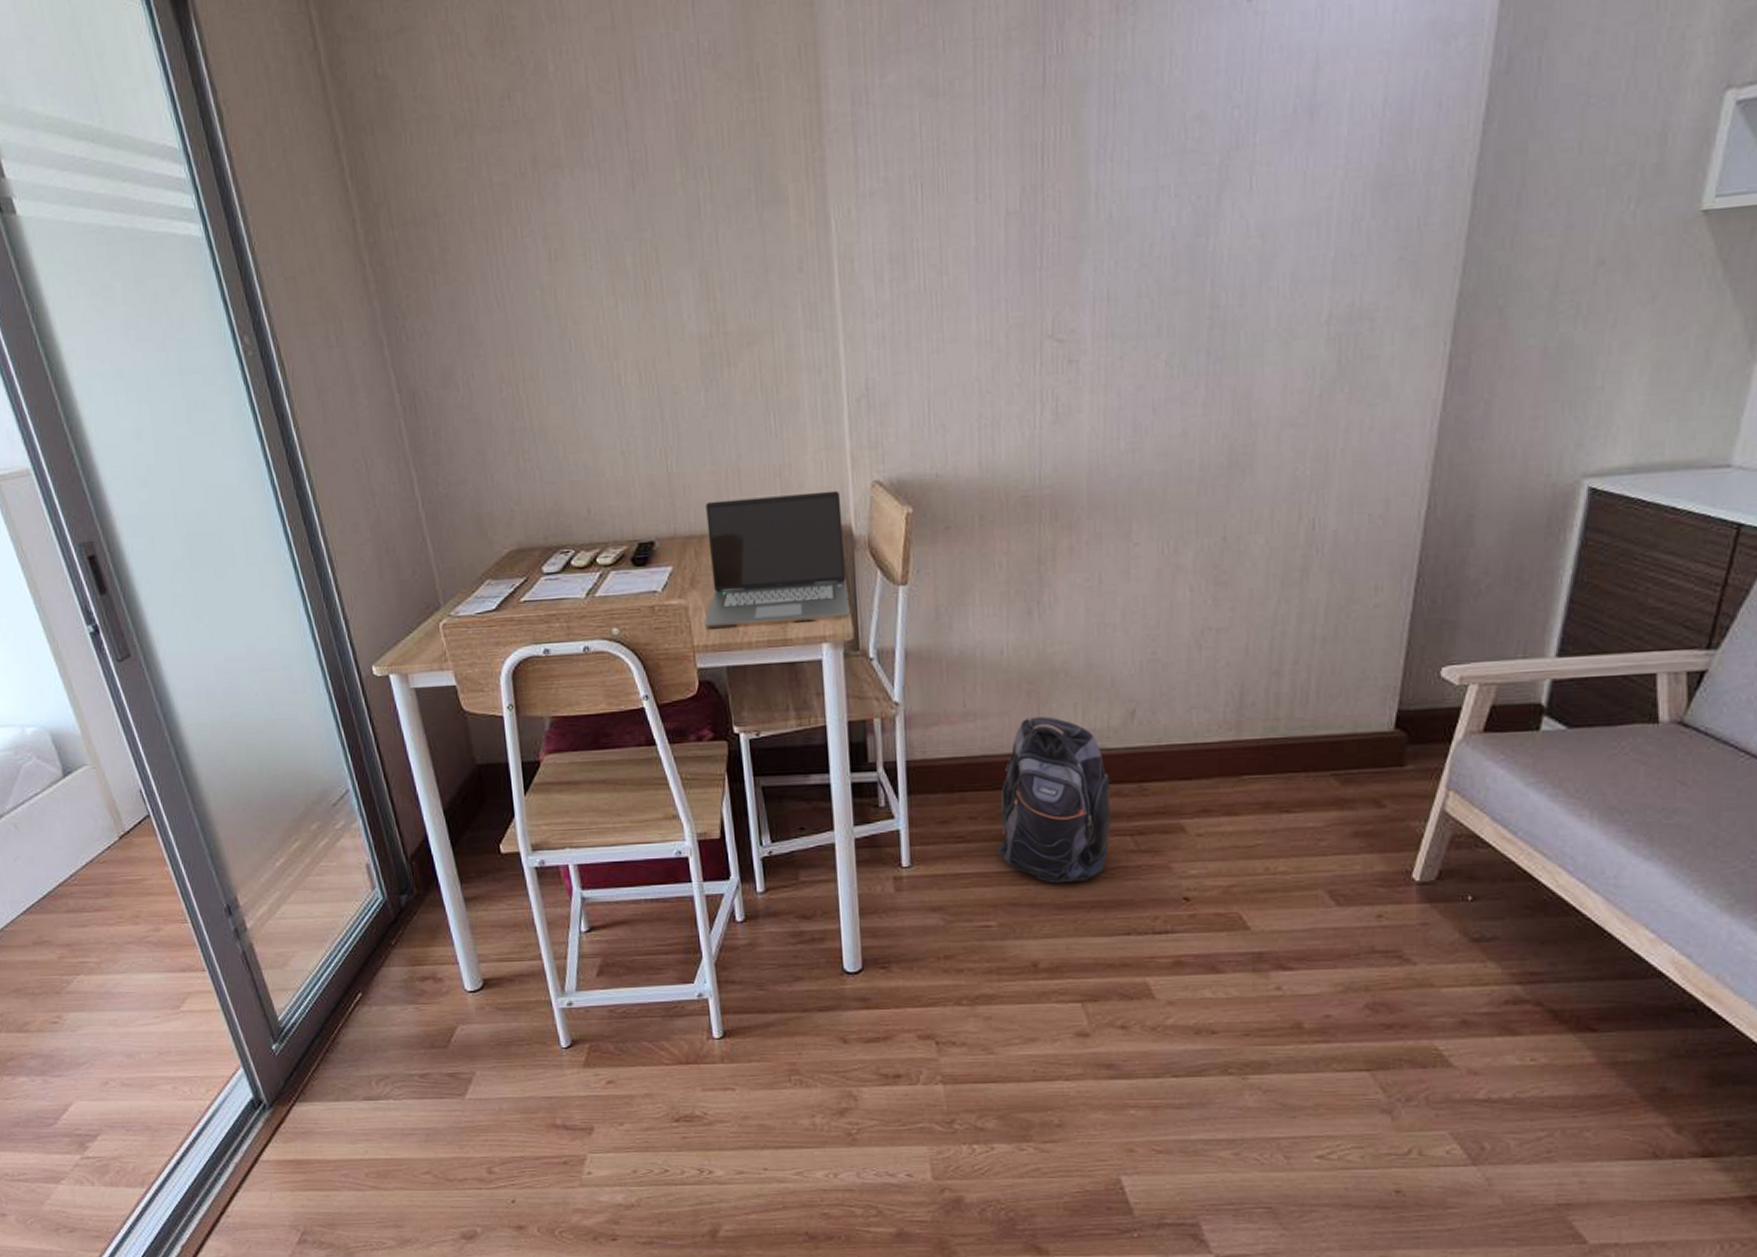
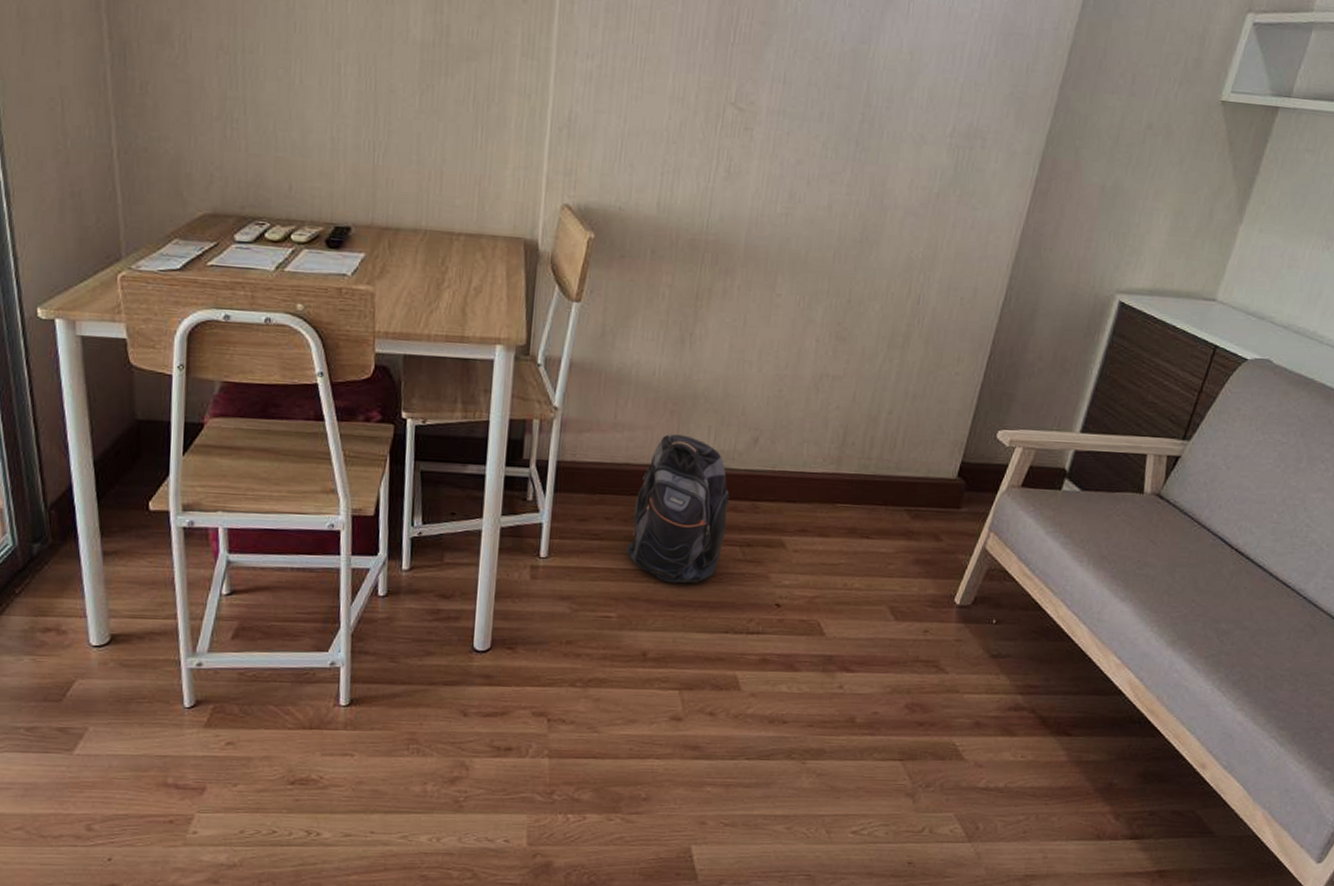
laptop: present [703,490,850,628] -> none [387,198,532,325]

